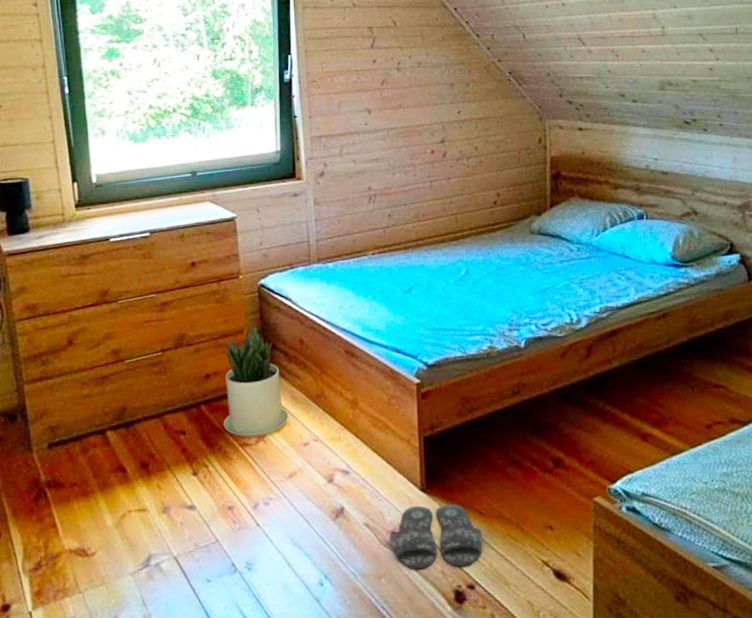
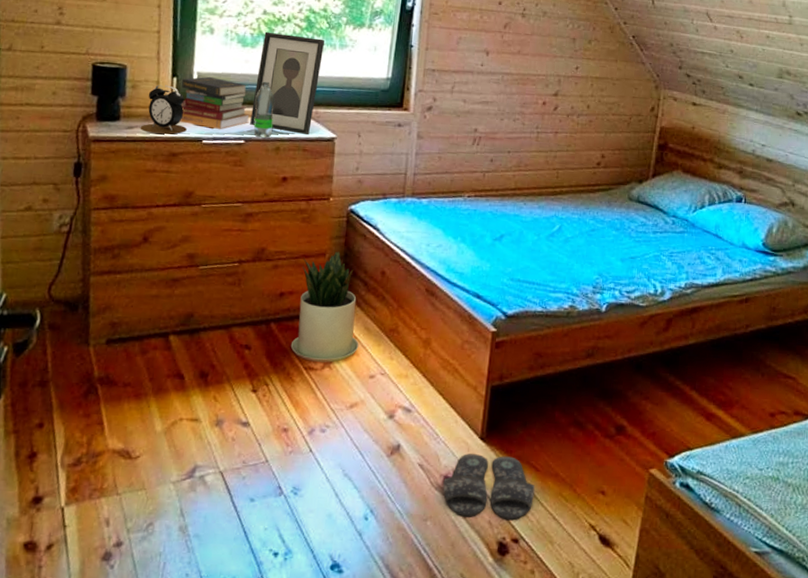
alarm clock: none [49,191,94,240] -> present [140,84,187,135]
books: none [83,176,151,227] -> present [179,76,250,130]
picture frame: none [152,123,212,219] -> present [250,31,325,136]
bottle: none [154,172,175,229] -> present [253,81,275,139]

